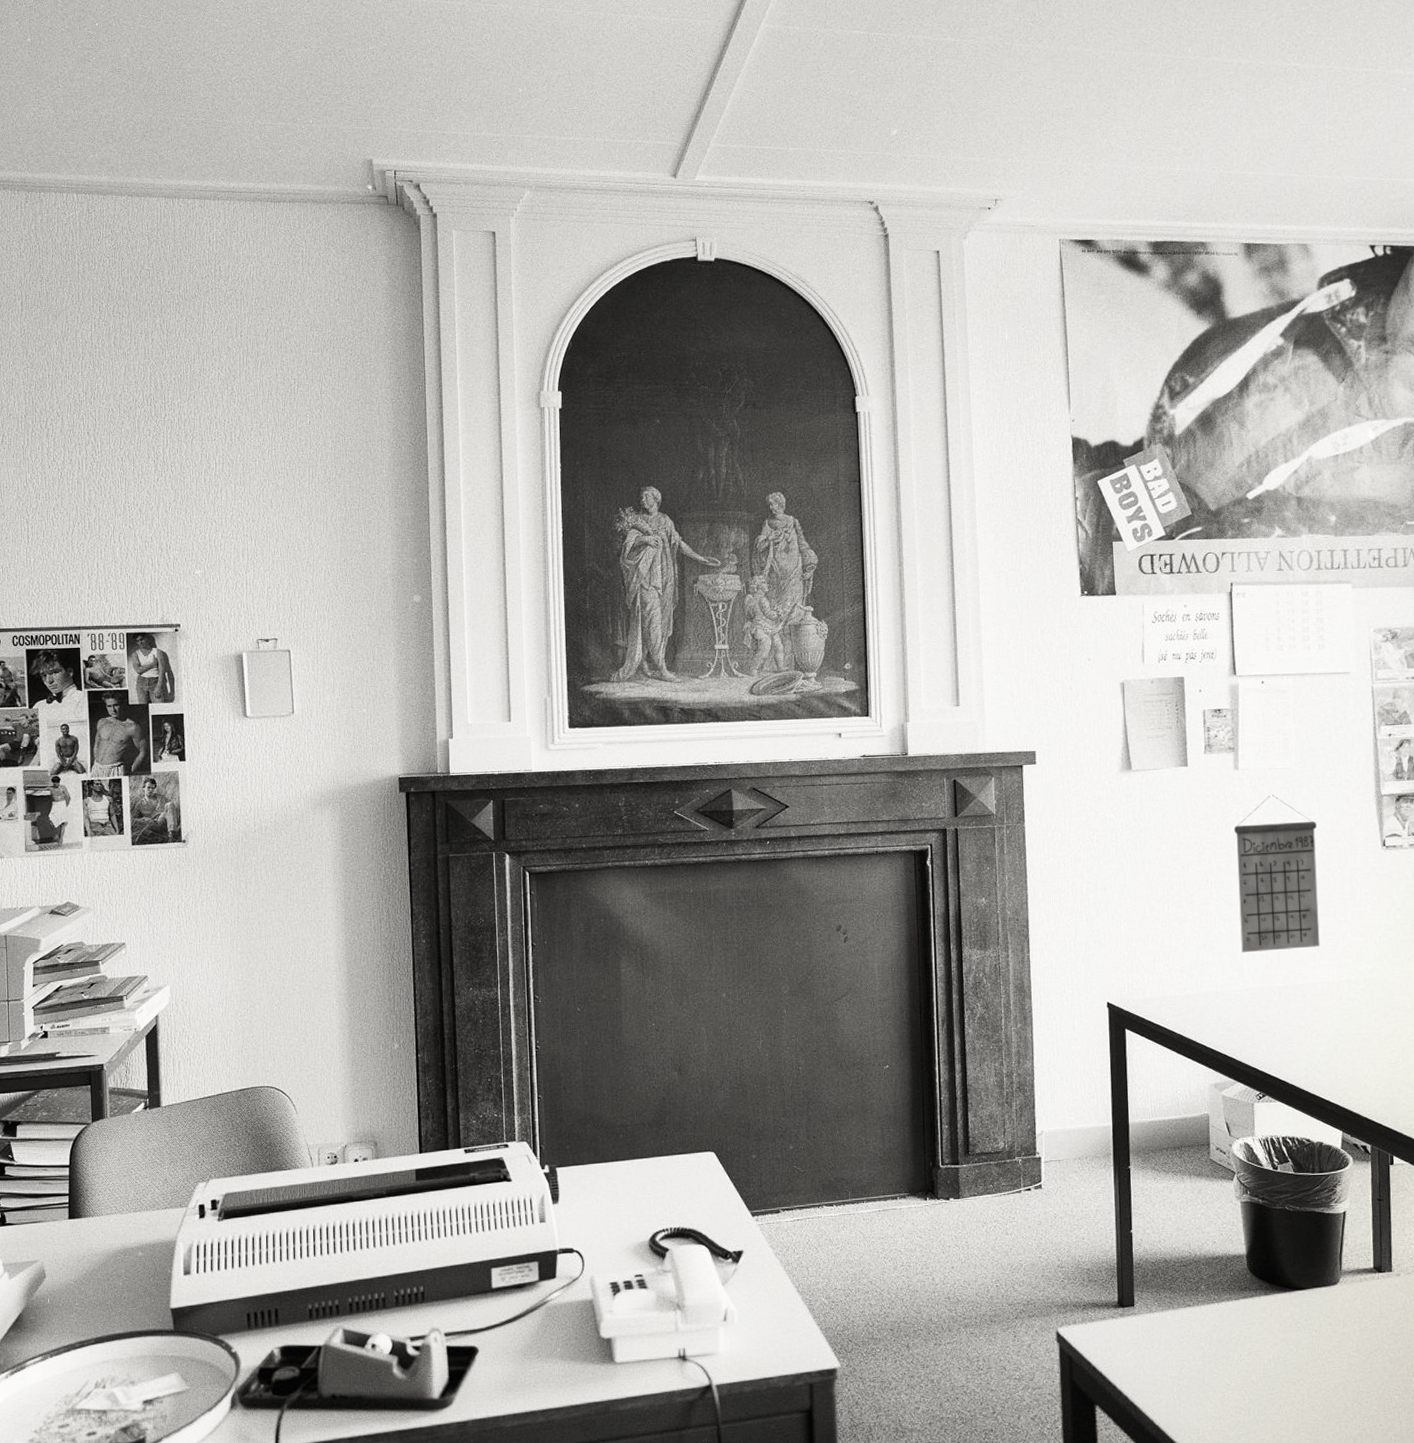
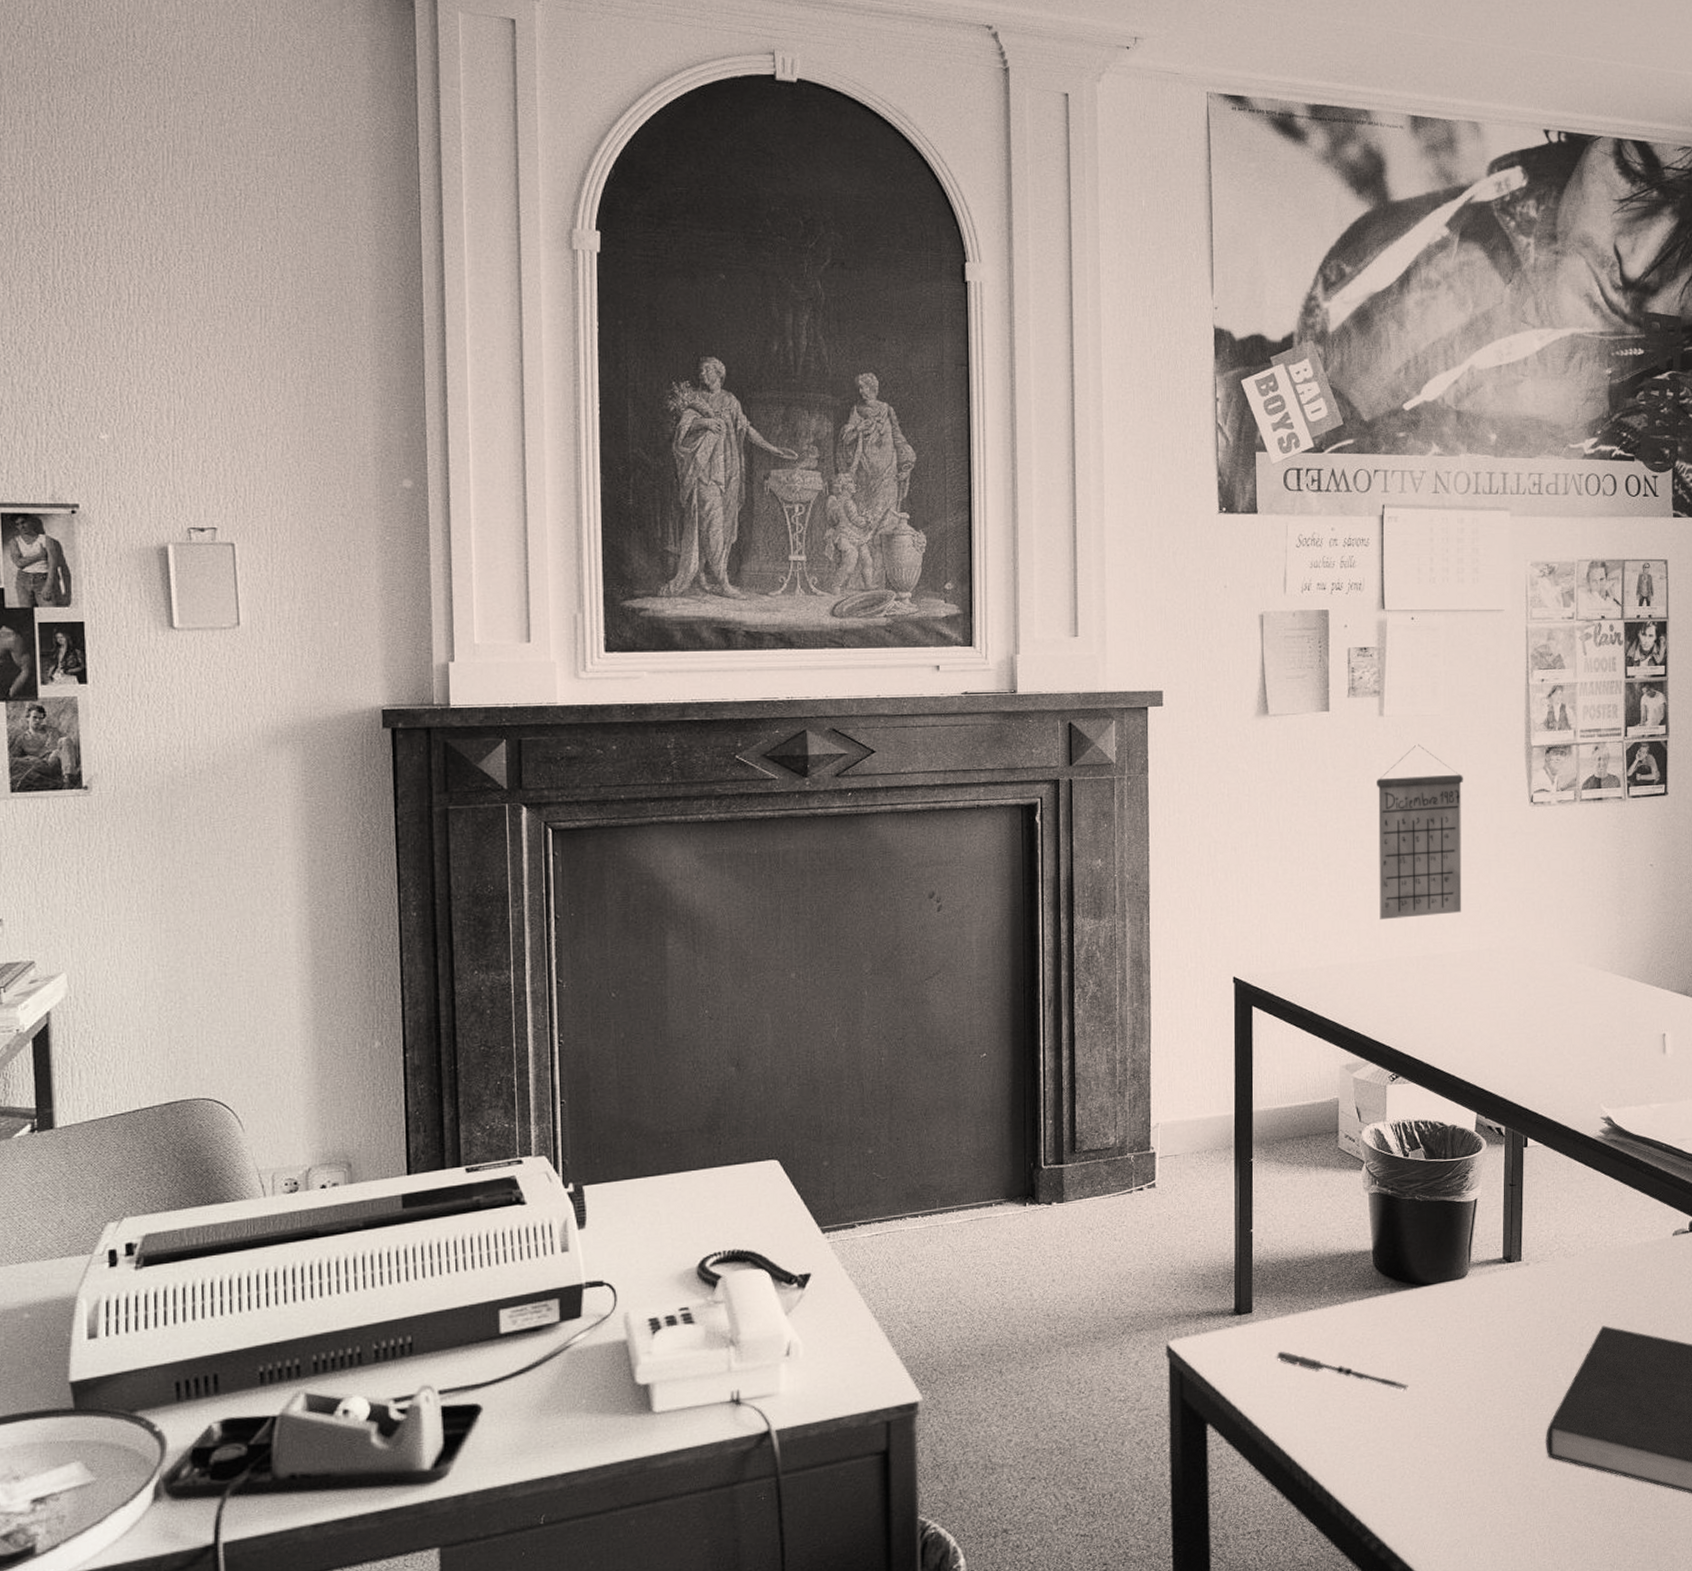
pen: none [1159,1343,1286,1387] -> present [1277,1351,1408,1391]

